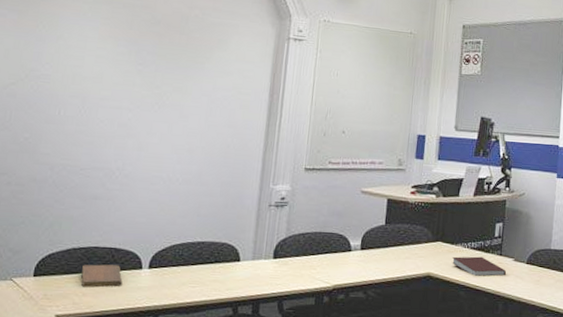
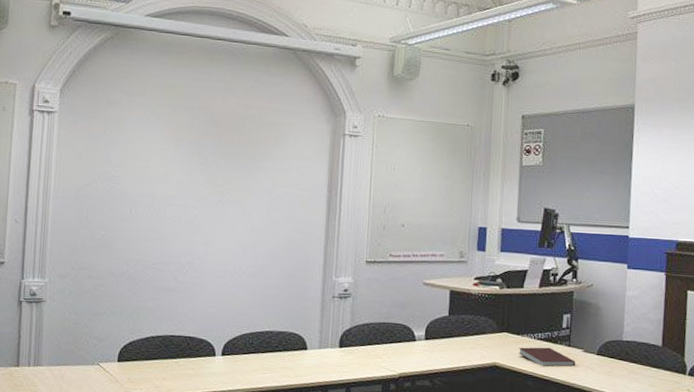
notebook: present [81,264,123,287] -> none [160,351,198,372]

